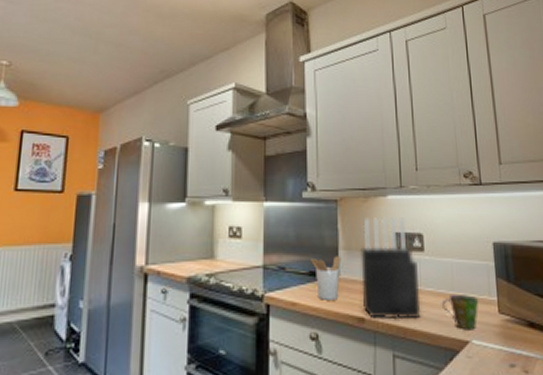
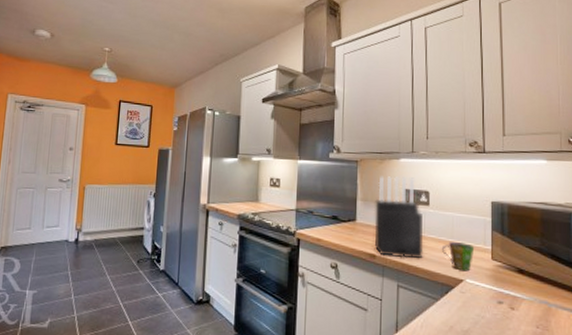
utensil holder: present [311,256,342,300] -> none [334,205,359,239]

